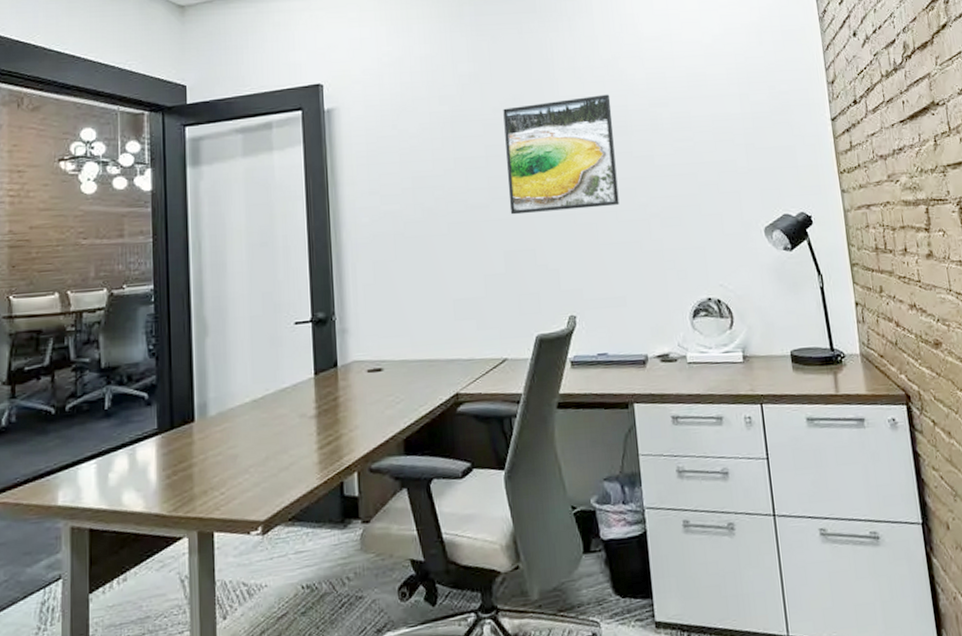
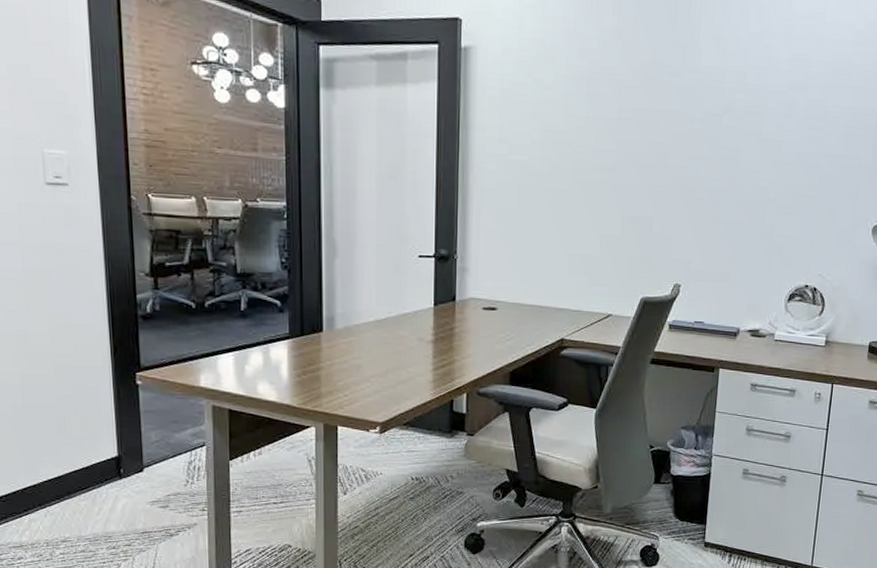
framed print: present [503,94,620,215] -> none [633,70,751,186]

